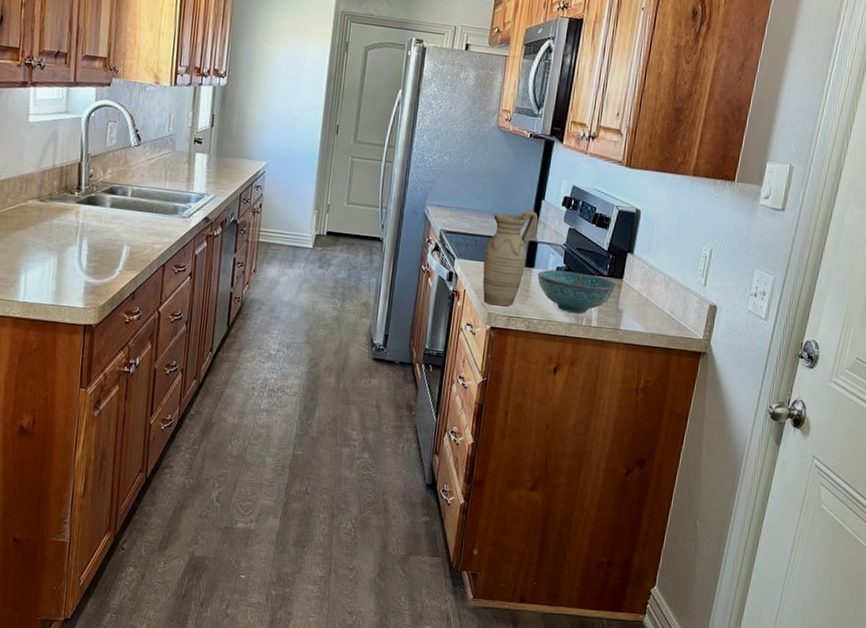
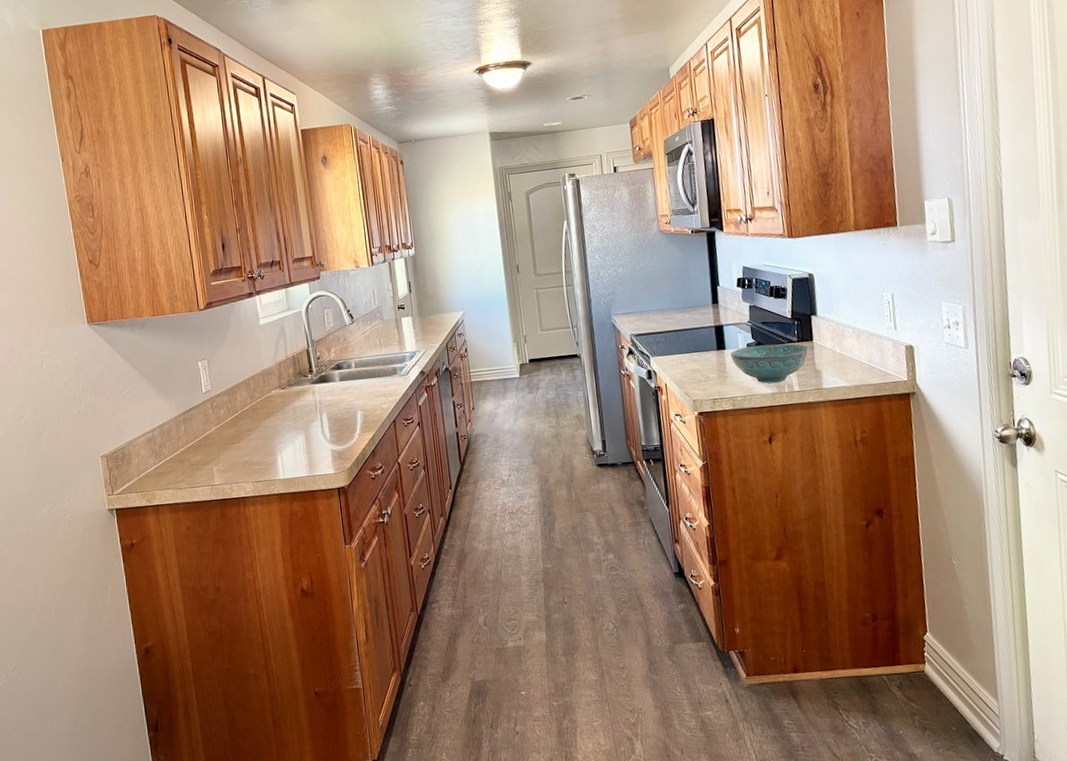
ceramic jug: present [482,210,539,307] -> none [675,298,719,393]

